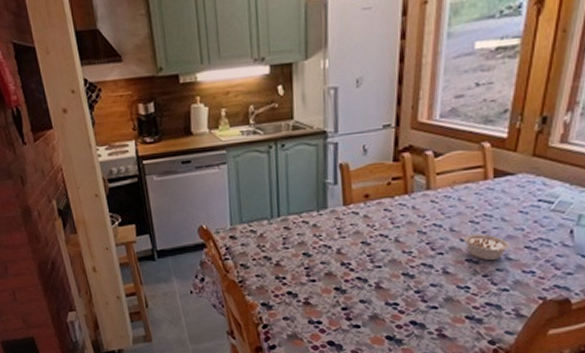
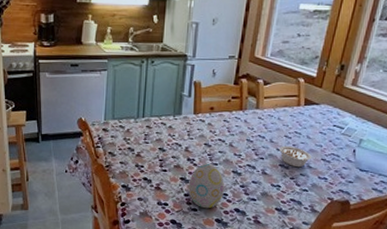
decorative egg: none [346,266,393,324] -> present [188,163,224,209]

